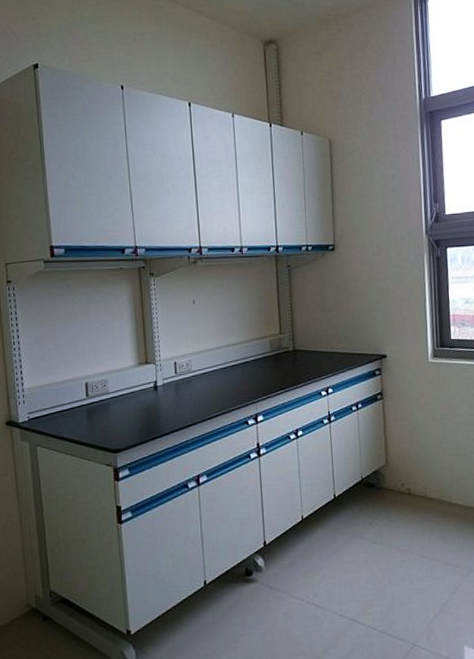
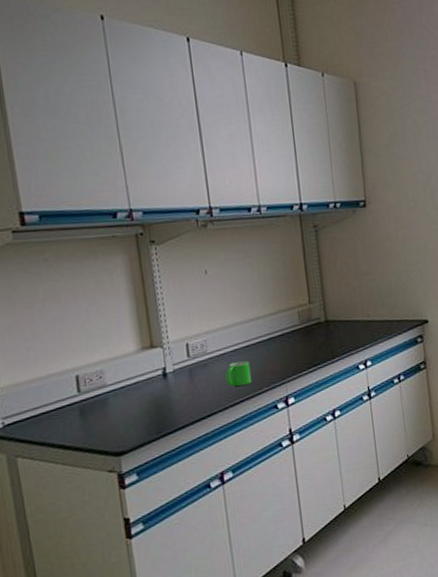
mug: none [205,380,228,402] -> present [225,360,252,387]

